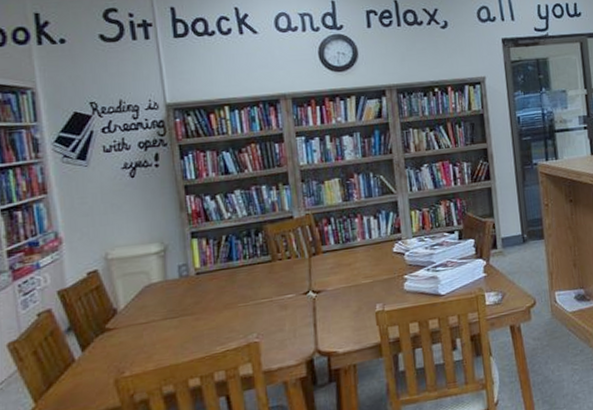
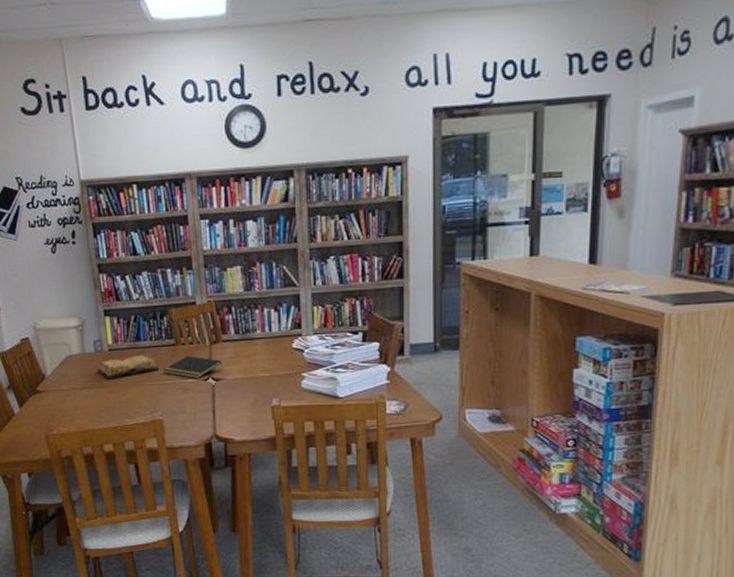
diary: none [181,274,253,306] -> present [97,354,158,380]
notepad: none [259,270,322,294] -> present [164,355,222,379]

